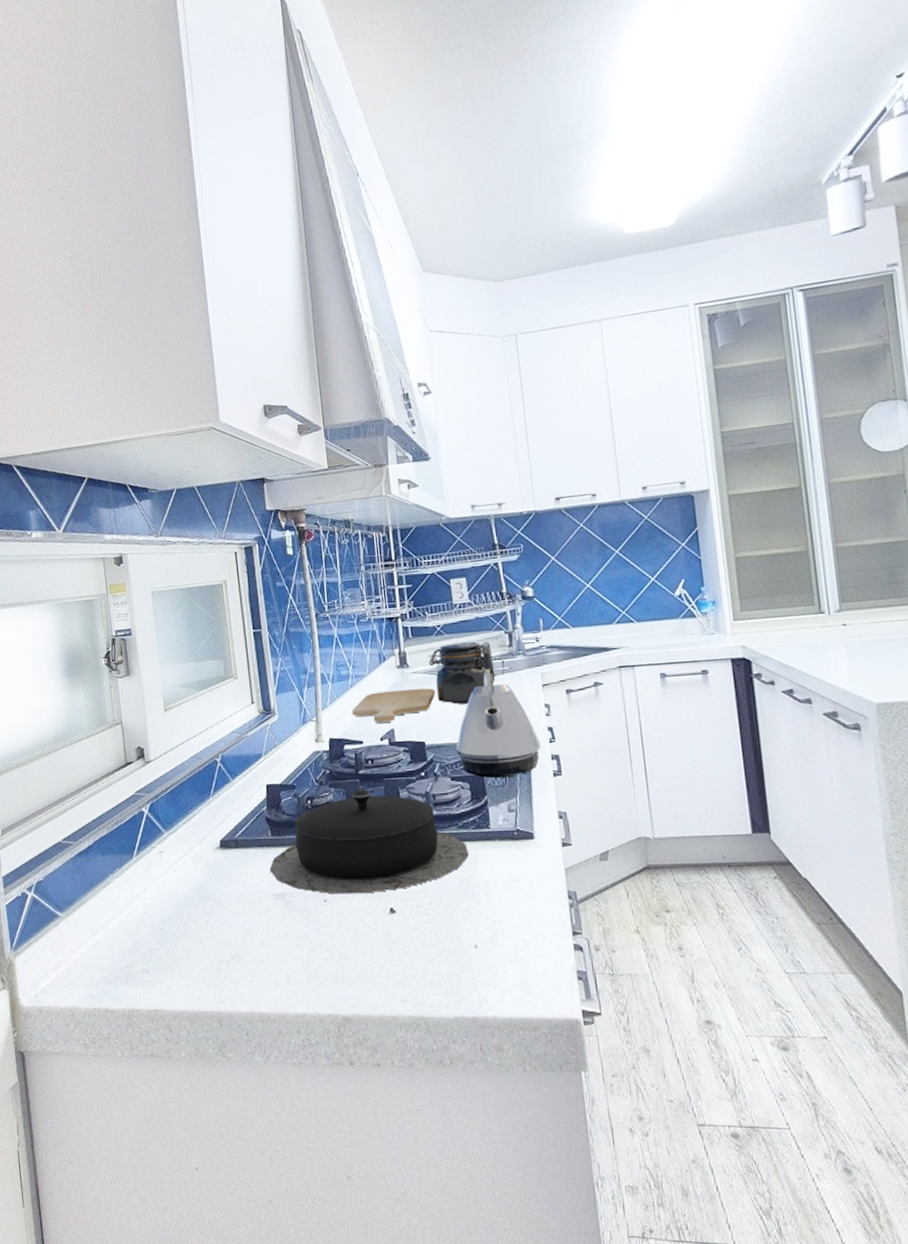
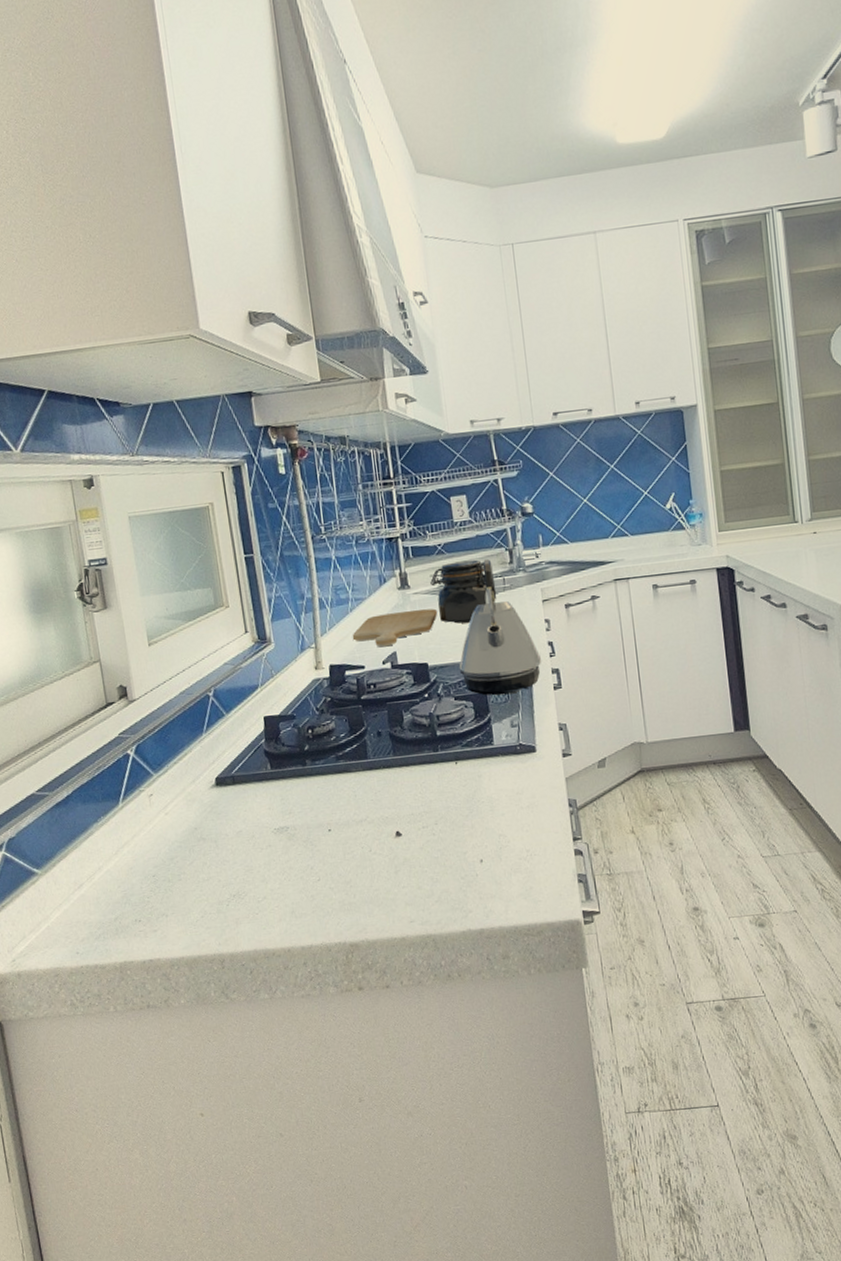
cooking pot: present [269,789,469,894] -> none [270,714,473,823]

